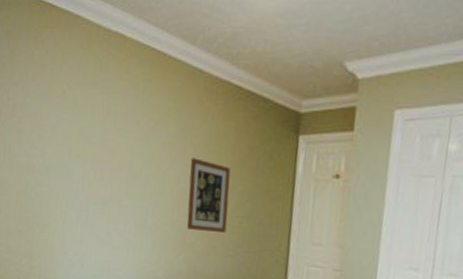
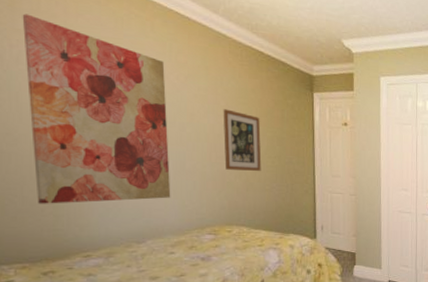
wall art: none [17,66,136,258] -> present [22,13,171,204]

